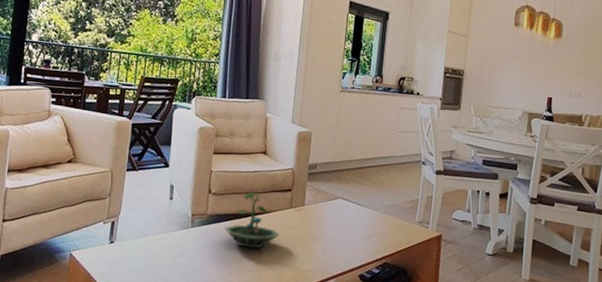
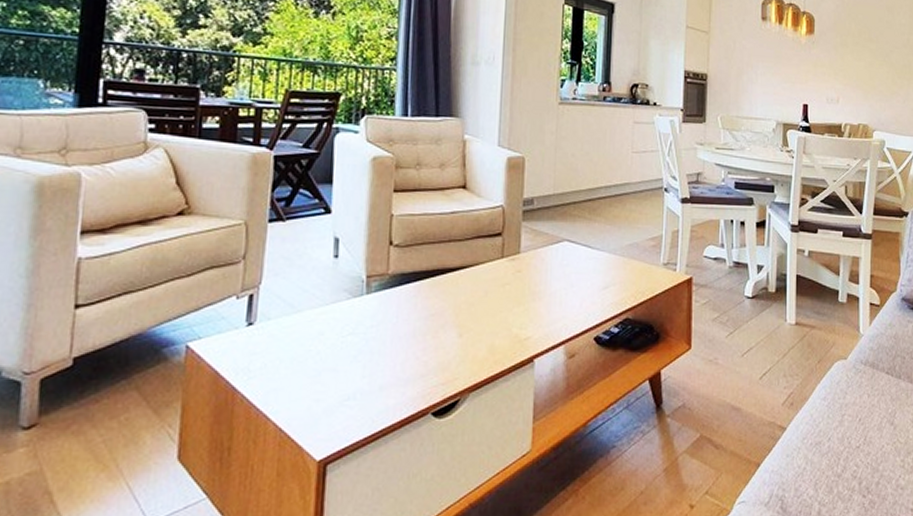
terrarium: present [224,190,280,249] -> none [413,238,489,315]

